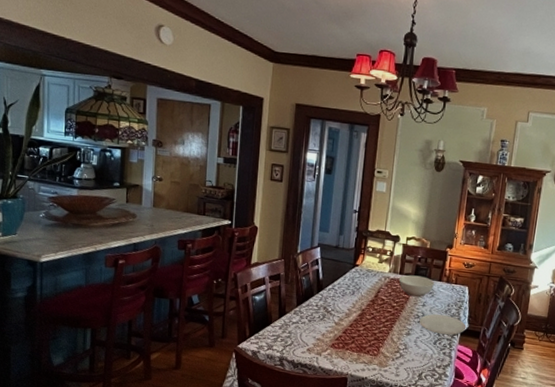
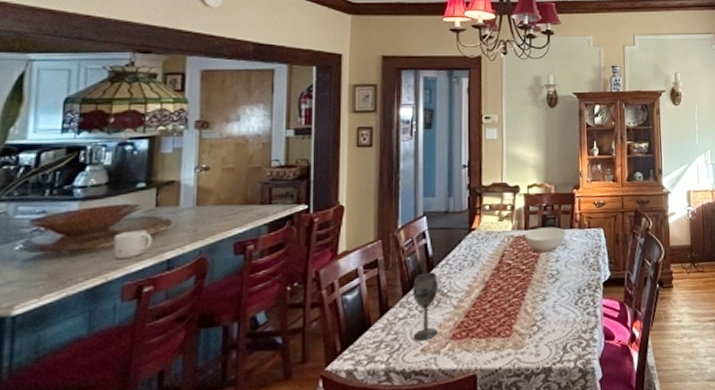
mug: none [99,217,124,237] -> present [113,229,152,260]
wine glass: none [302,291,325,344] -> present [413,272,438,342]
plate: present [419,314,467,335] -> none [554,266,608,292]

